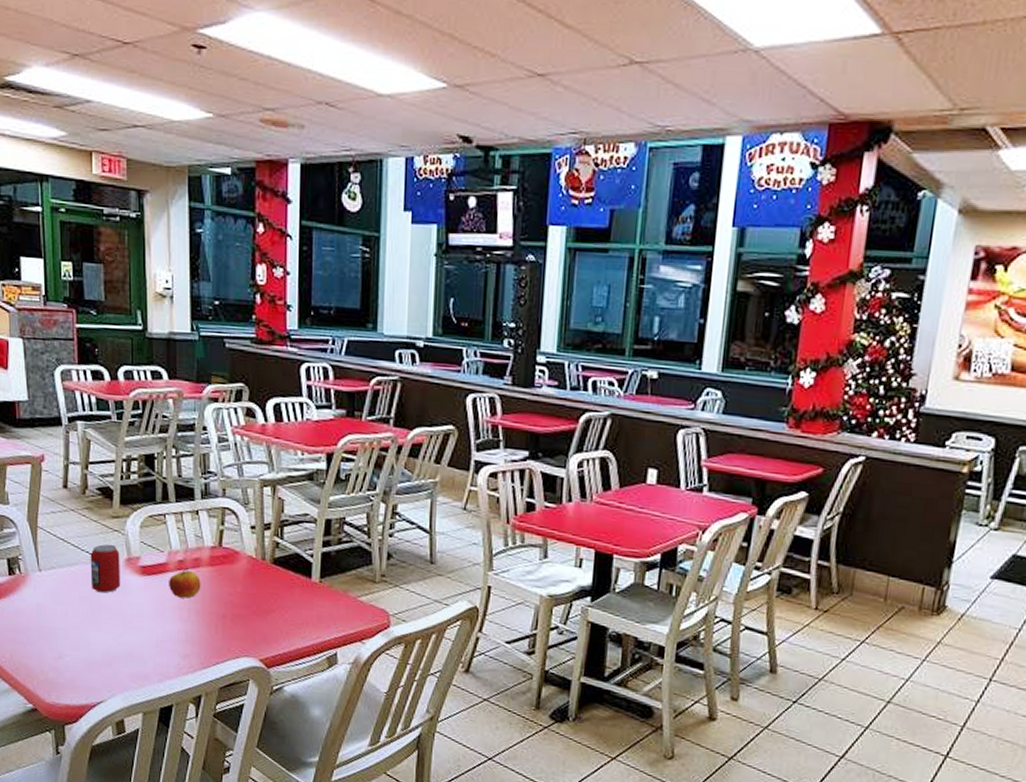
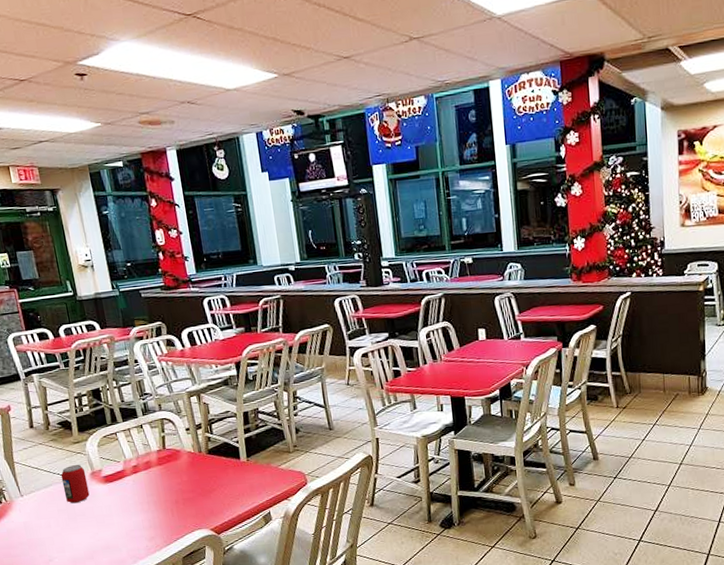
apple: present [169,567,201,599] -> none [128,469,155,495]

